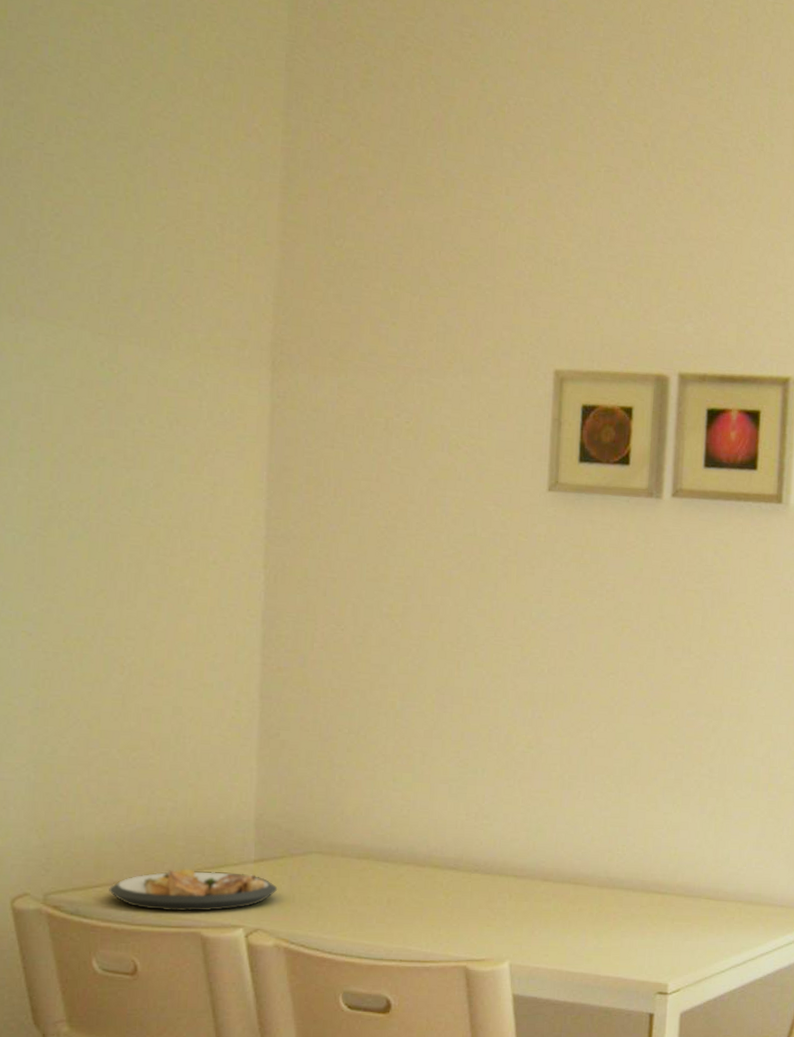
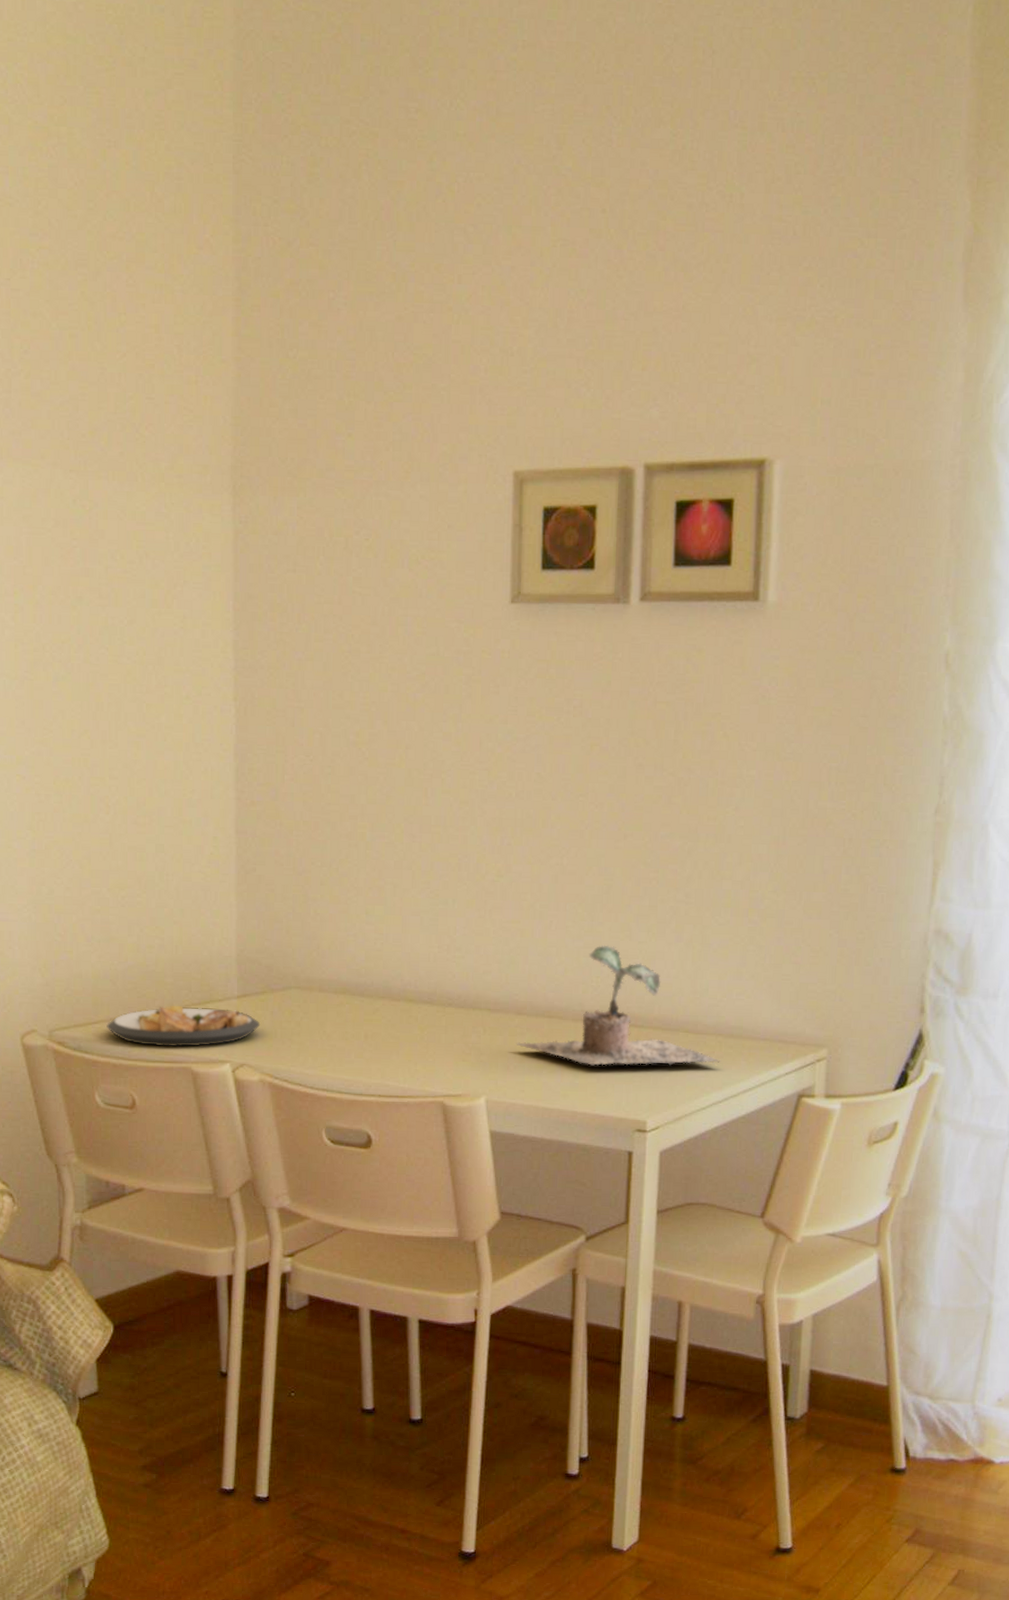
plant: none [541,815,740,931] -> present [516,945,721,1066]

